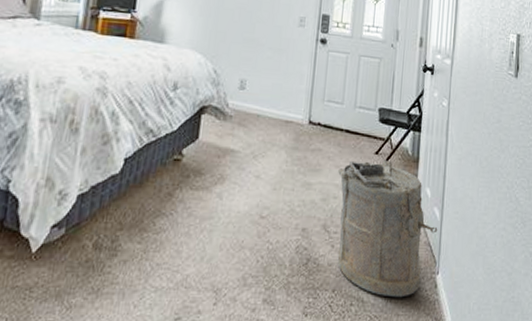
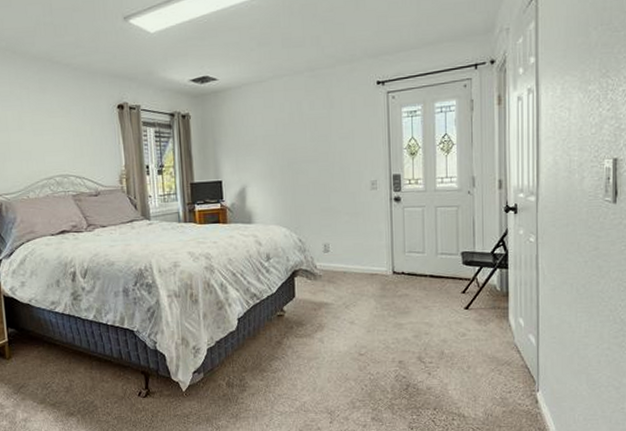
laundry hamper: present [337,161,438,298] -> none [427,298,535,413]

